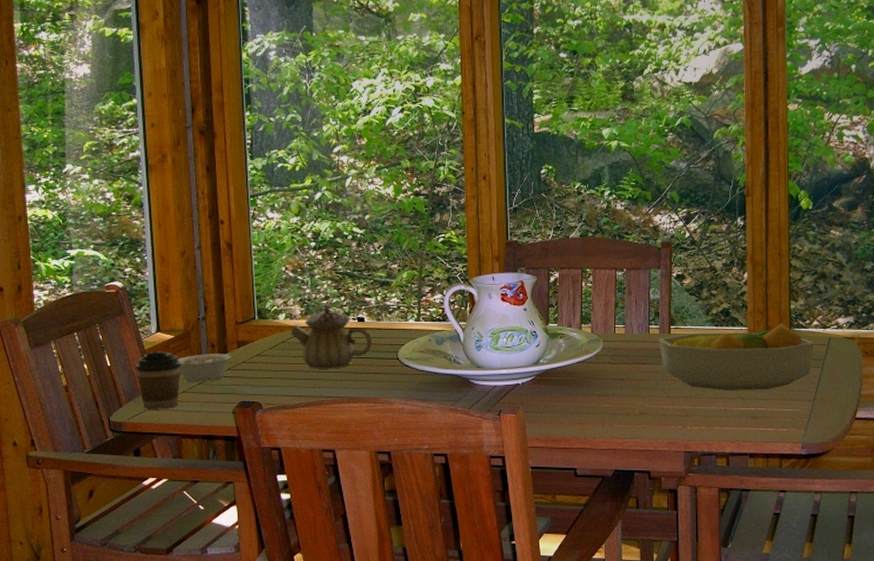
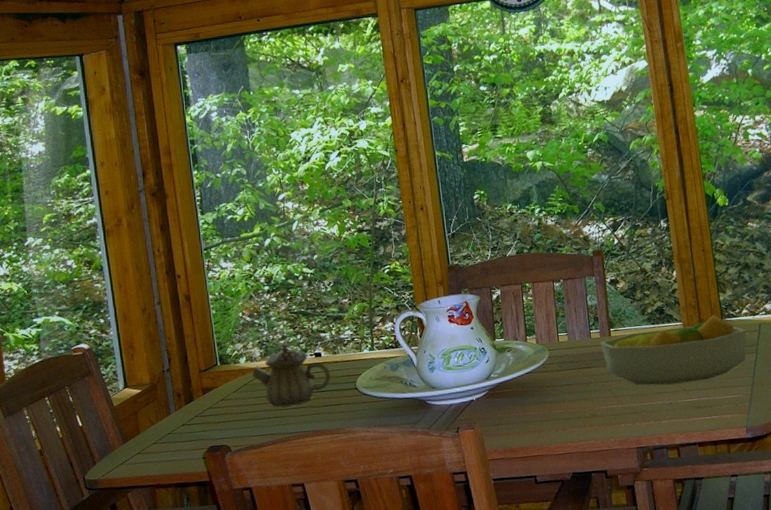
coffee cup: present [136,351,181,410] -> none [106,406,151,465]
legume: present [178,349,242,382] -> none [146,395,207,434]

